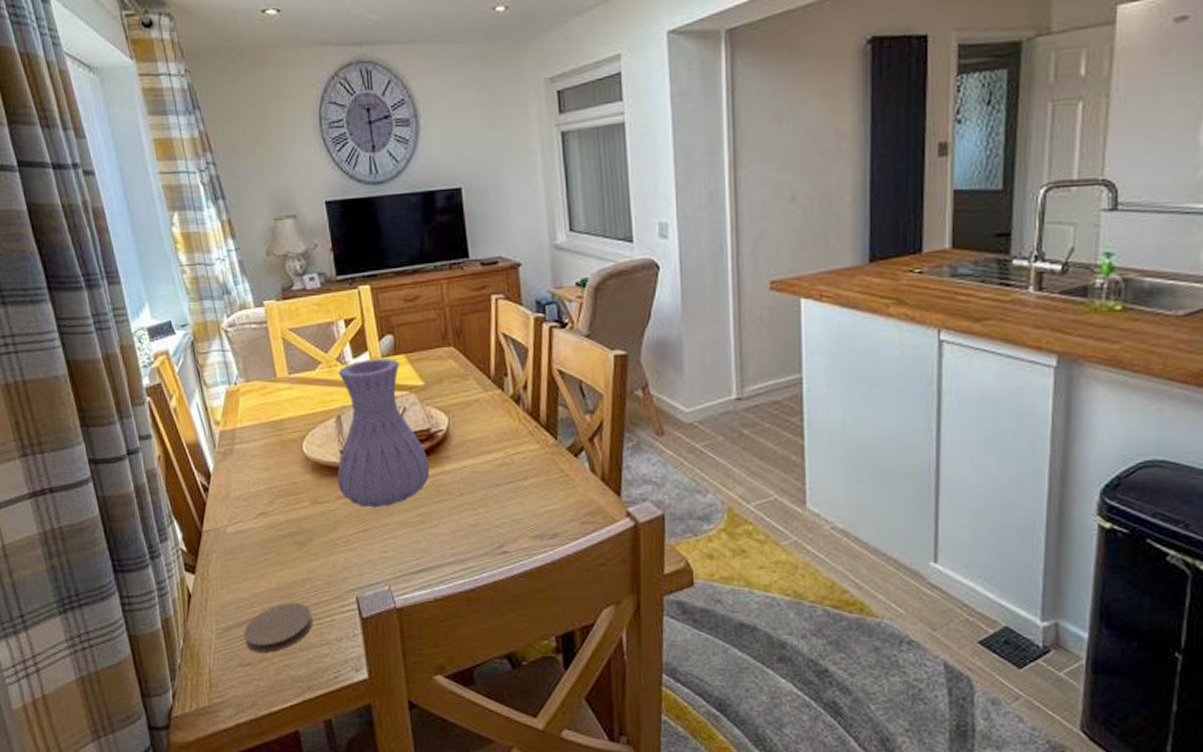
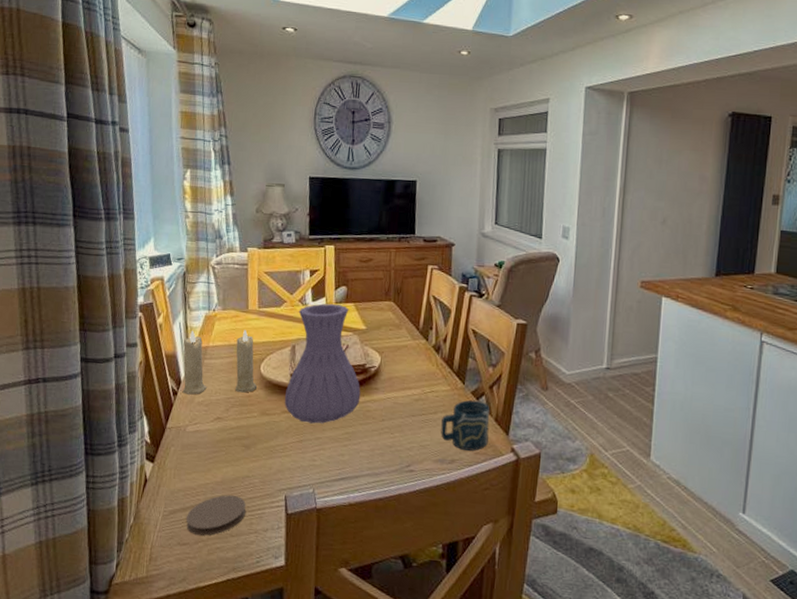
candle: none [205,403,302,489] -> present [182,330,257,395]
cup: none [534,457,596,520] -> present [441,399,490,451]

